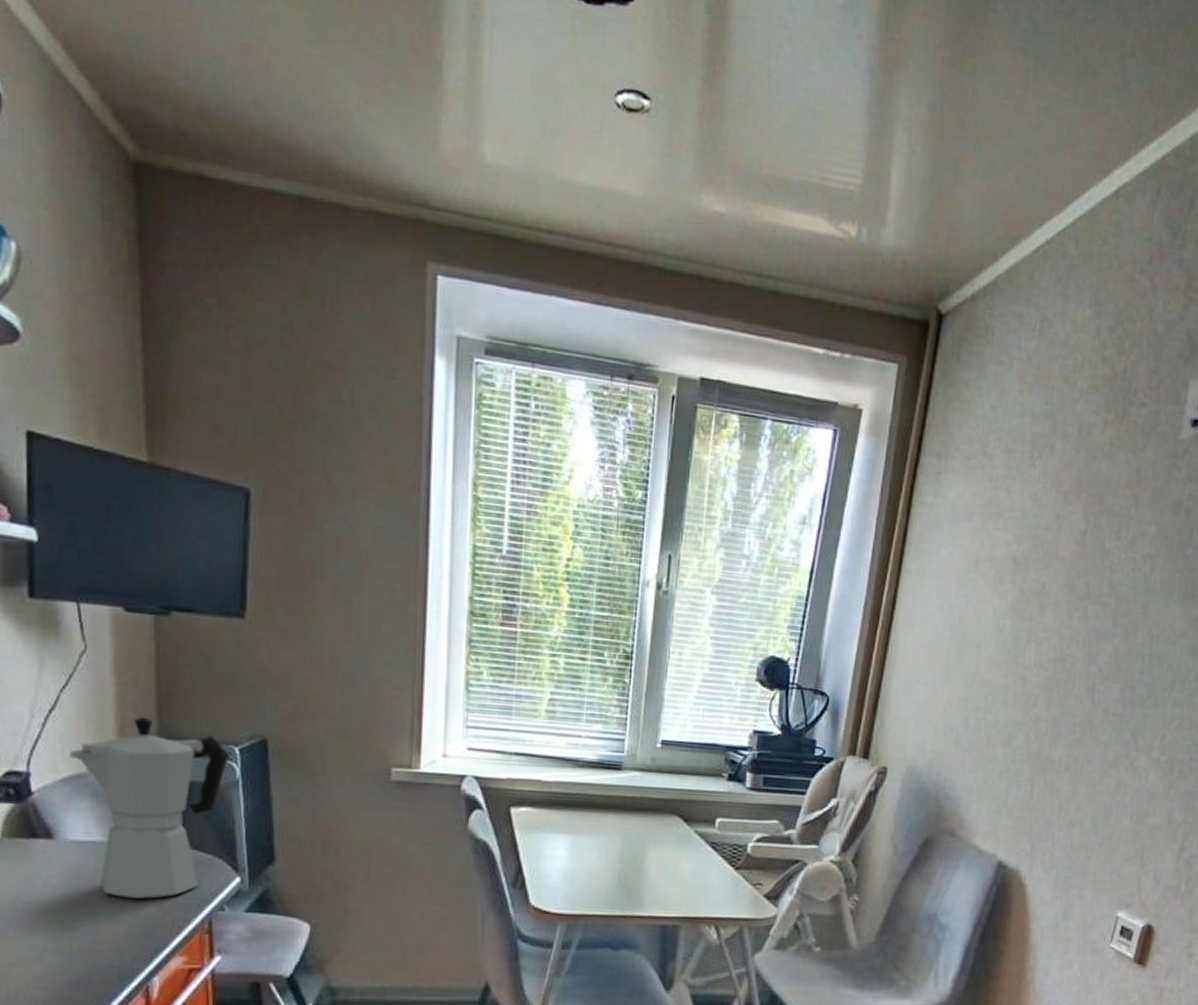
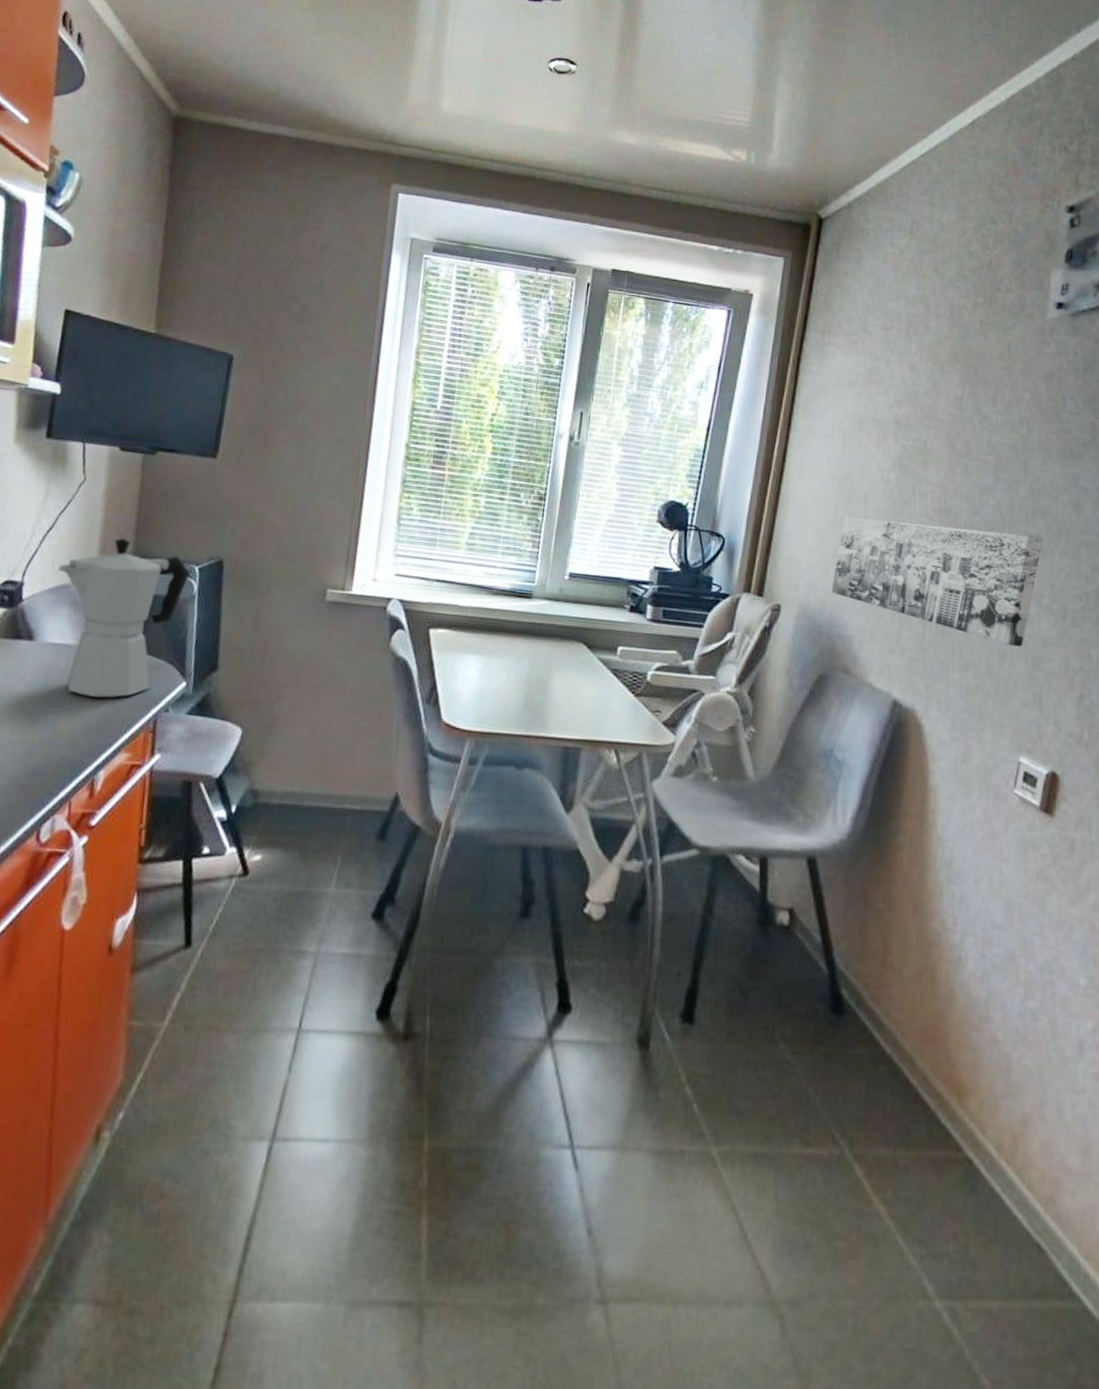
wall art: none [939,668,1157,802] -> present [831,516,1043,647]

